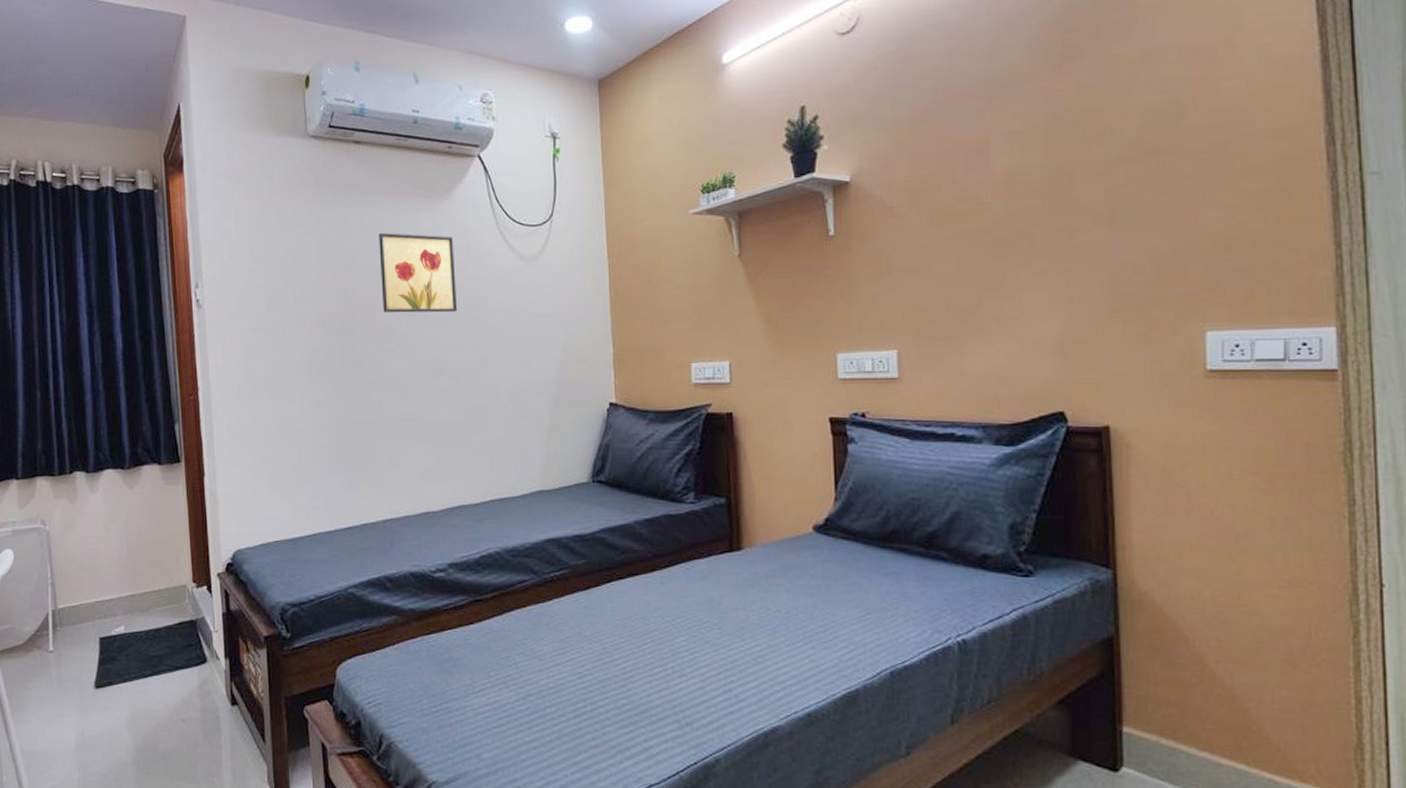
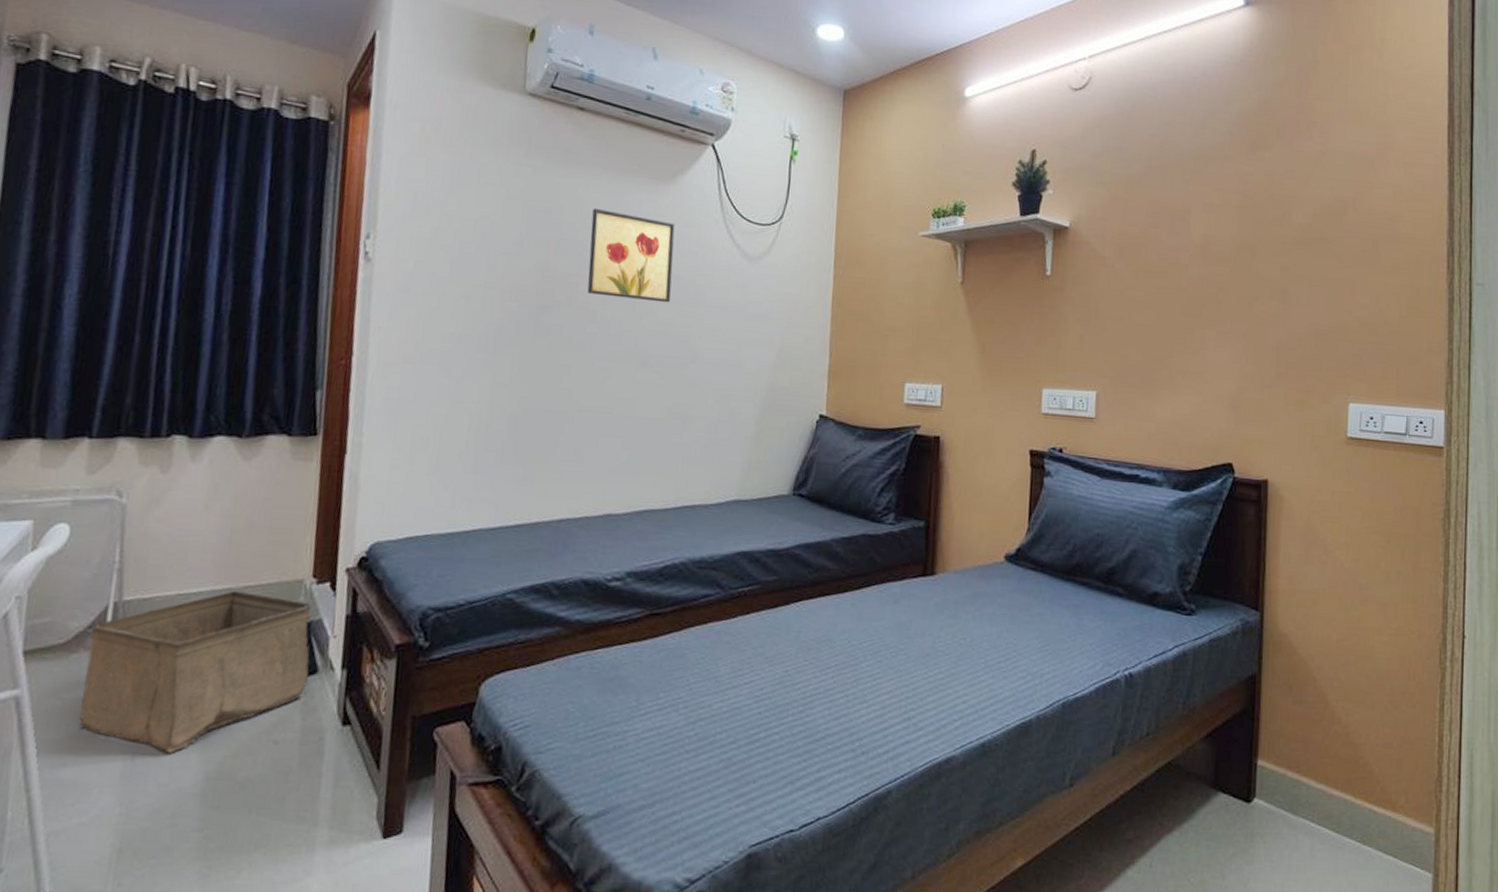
storage bin: none [39,596,201,730] -> present [79,590,312,753]

